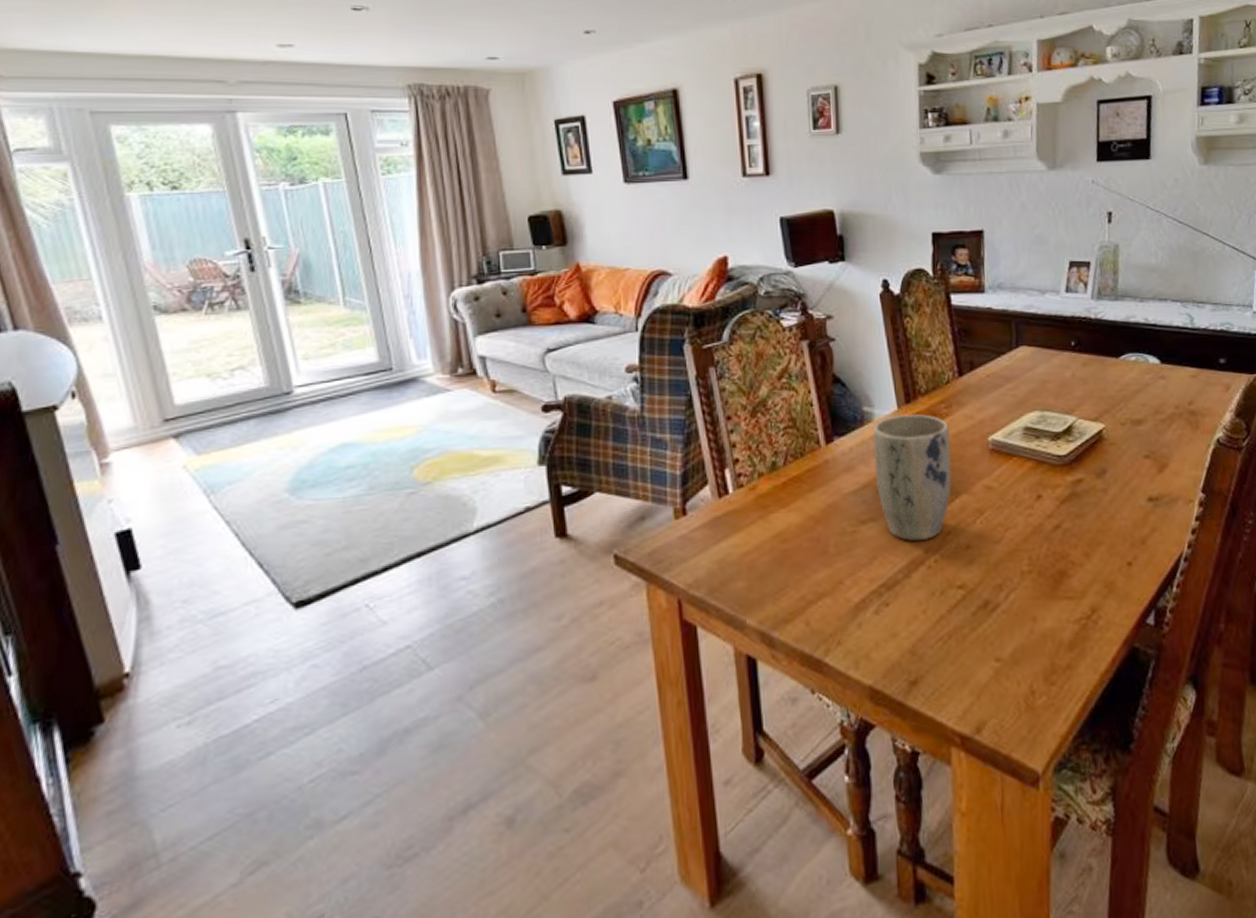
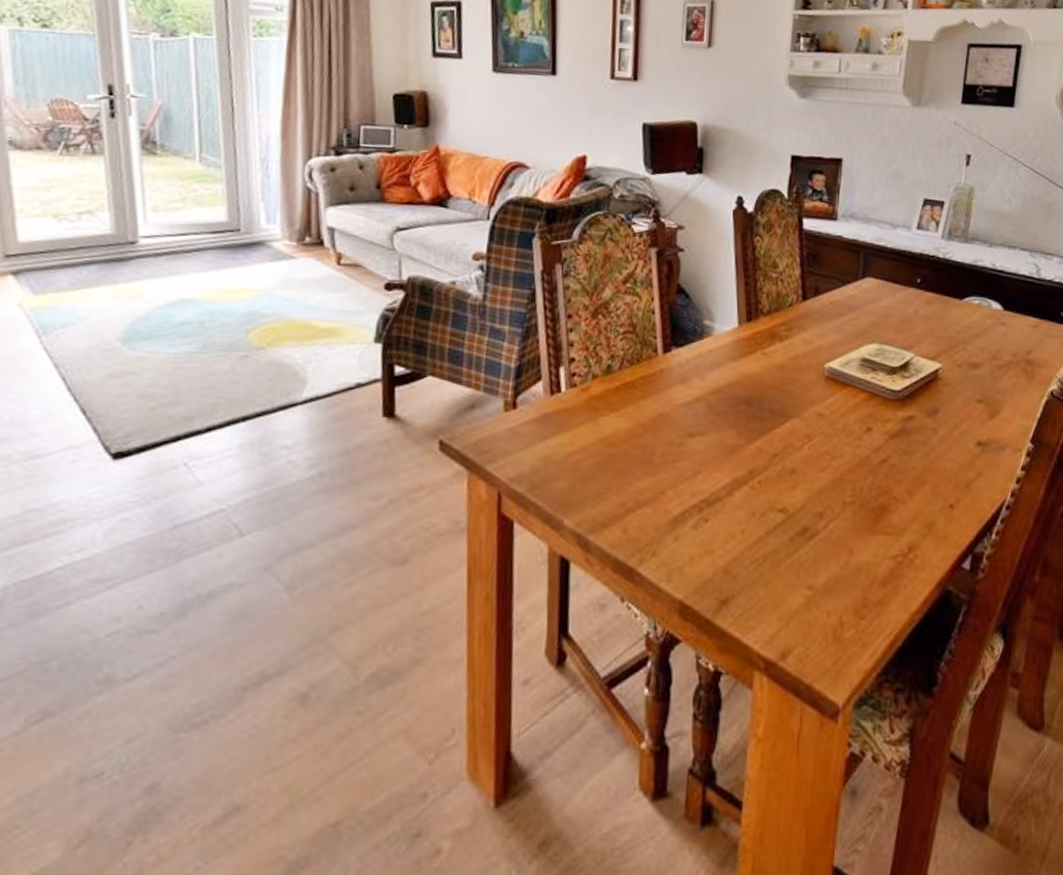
plant pot: present [873,414,952,541] -> none [709,332,787,461]

